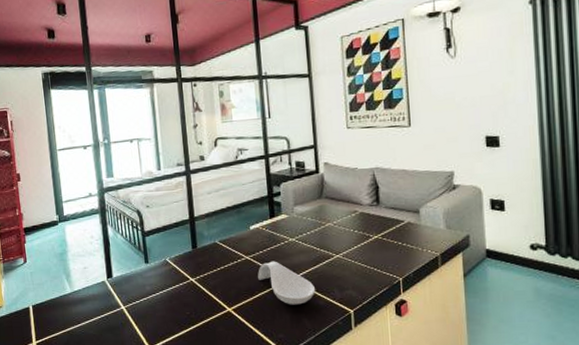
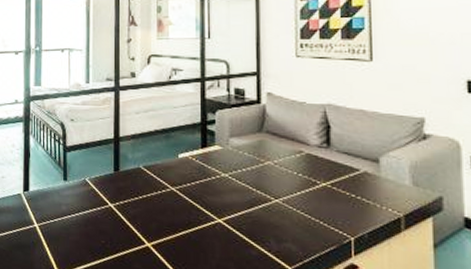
spoon rest: present [258,261,316,305] -> none [183,196,249,252]

